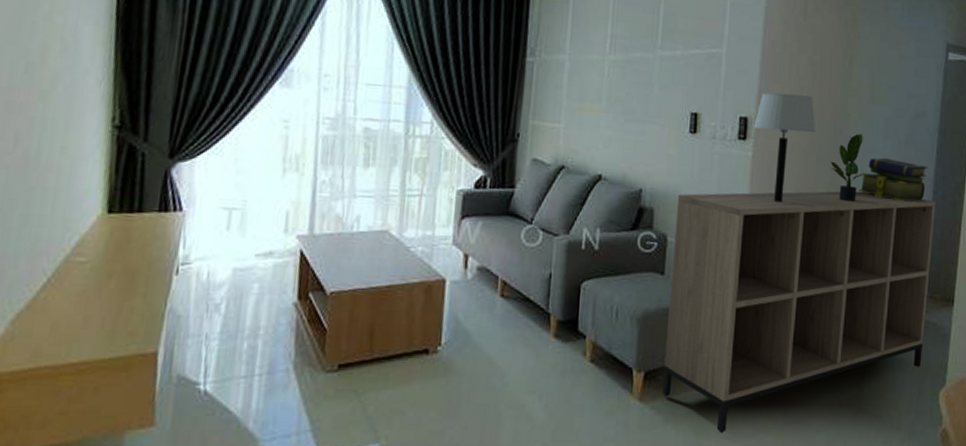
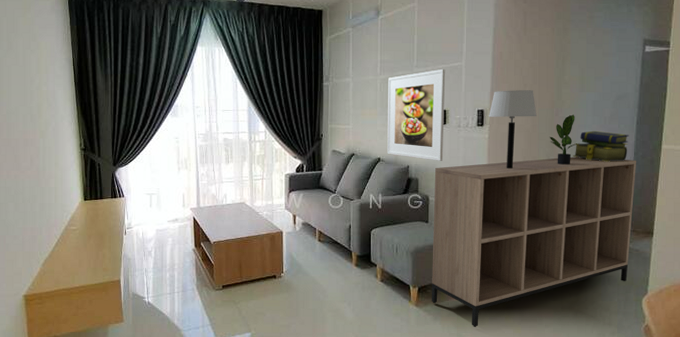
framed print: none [612,55,700,186] -> present [387,69,446,161]

